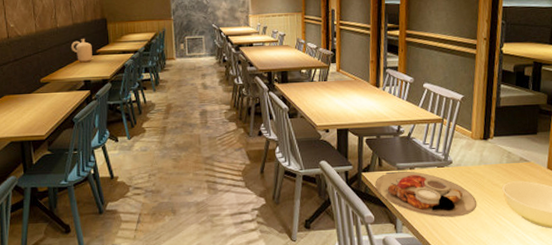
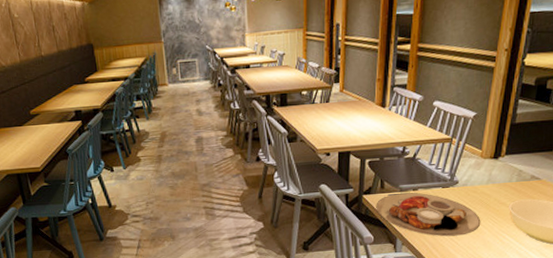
water jug: present [70,38,92,63] -> none [58,66,82,93]

